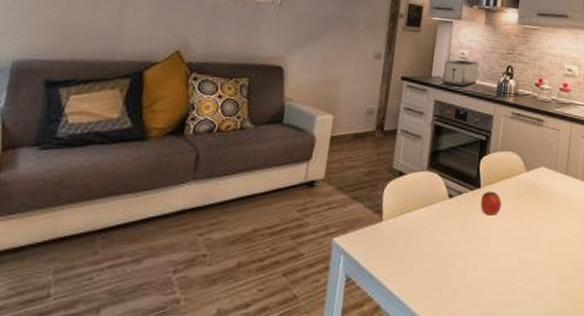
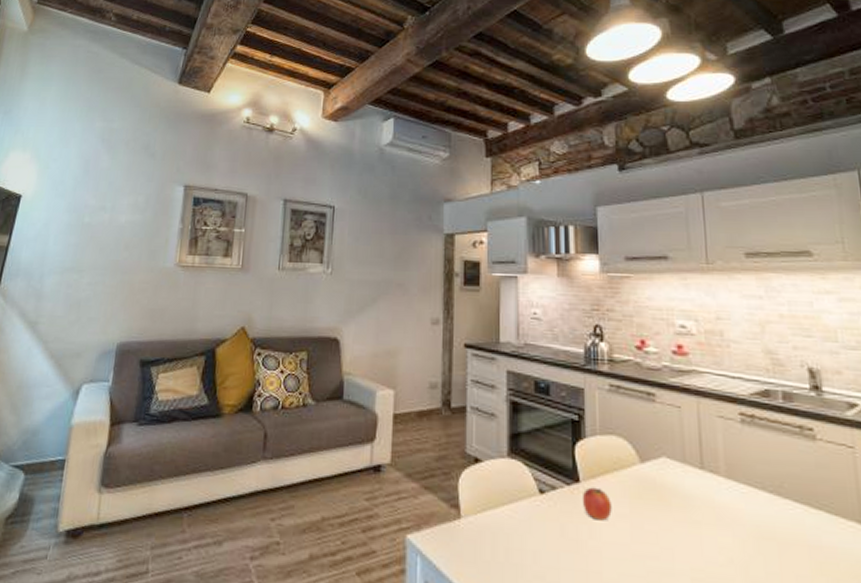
toaster: present [442,60,479,87] -> none [513,321,557,354]

